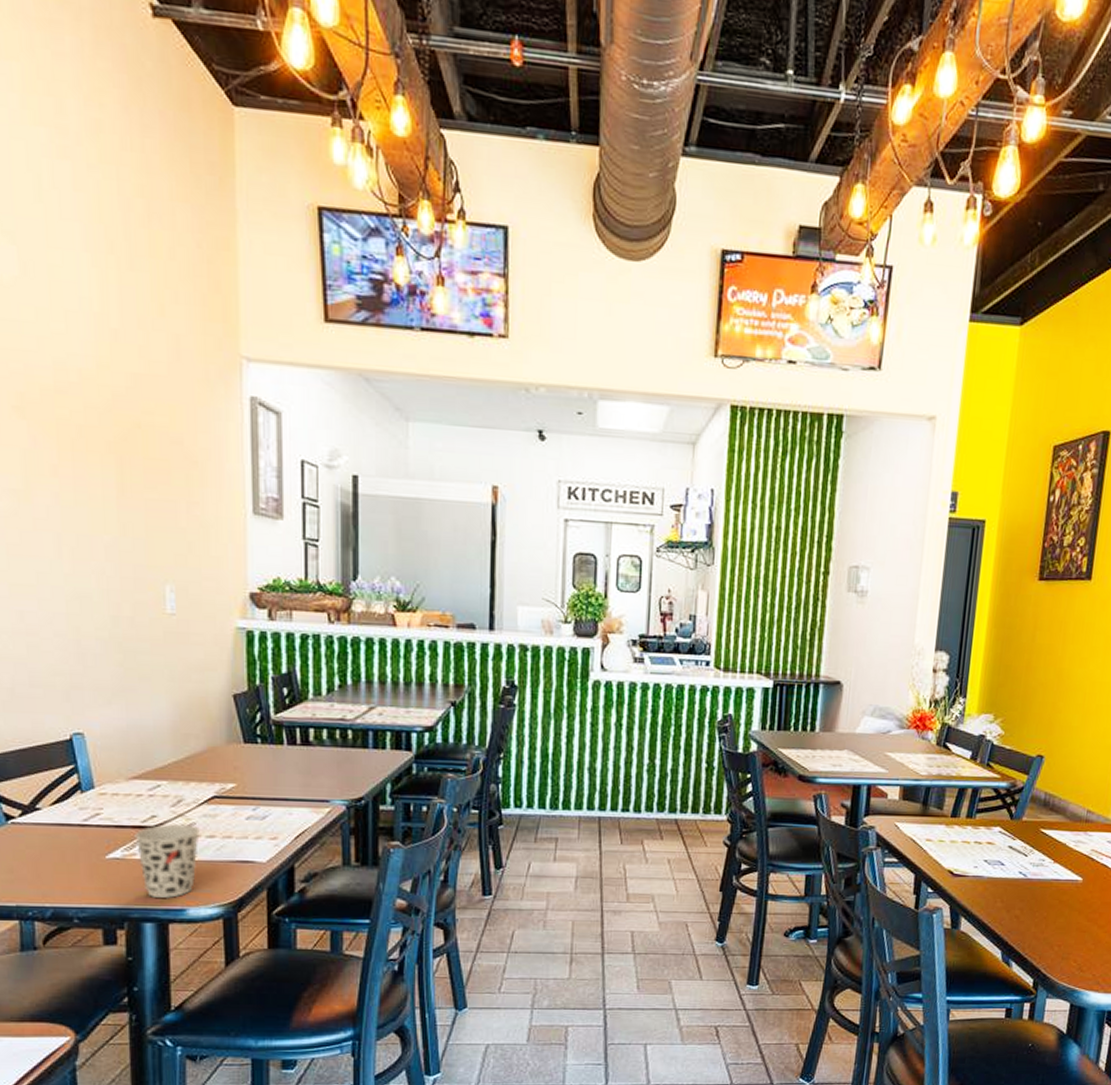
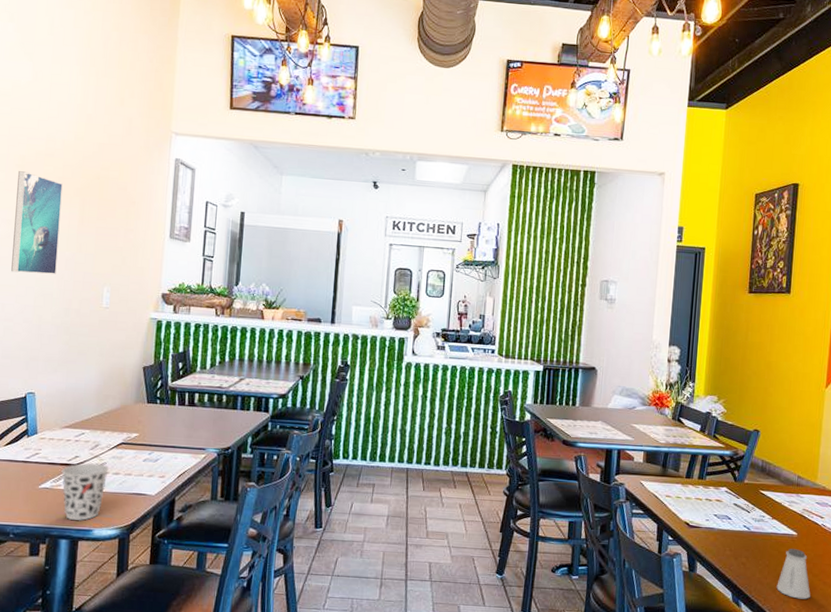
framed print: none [17,416,93,568] -> present [11,171,63,274]
saltshaker: none [1054,897,1094,955] -> present [776,549,811,599]

